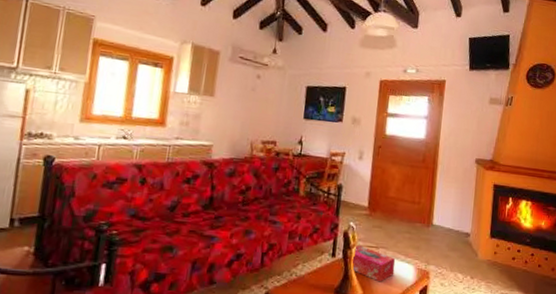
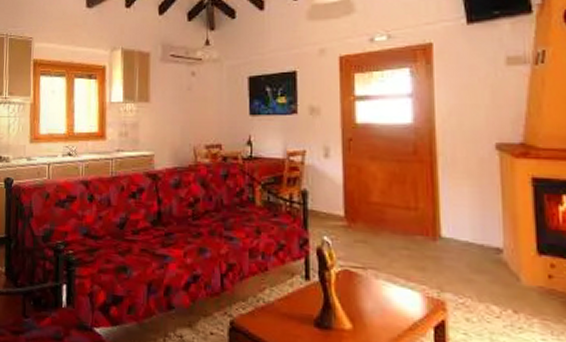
tissue box: present [352,245,396,282] -> none [334,265,393,314]

